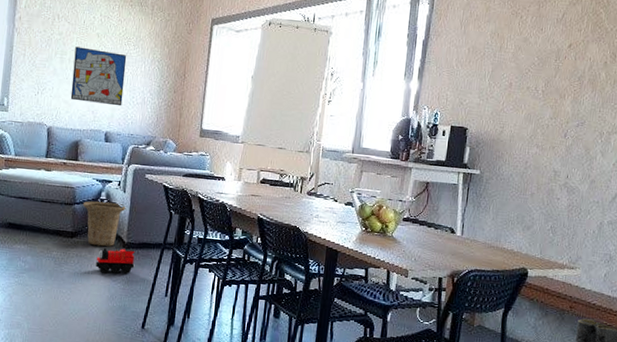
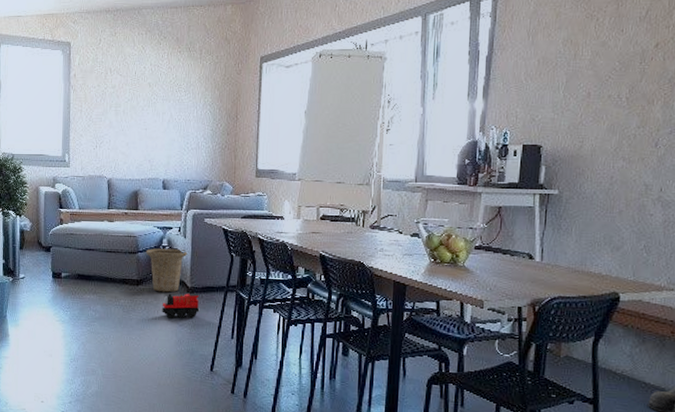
wall art: present [70,46,127,106] -> none [127,98,179,153]

